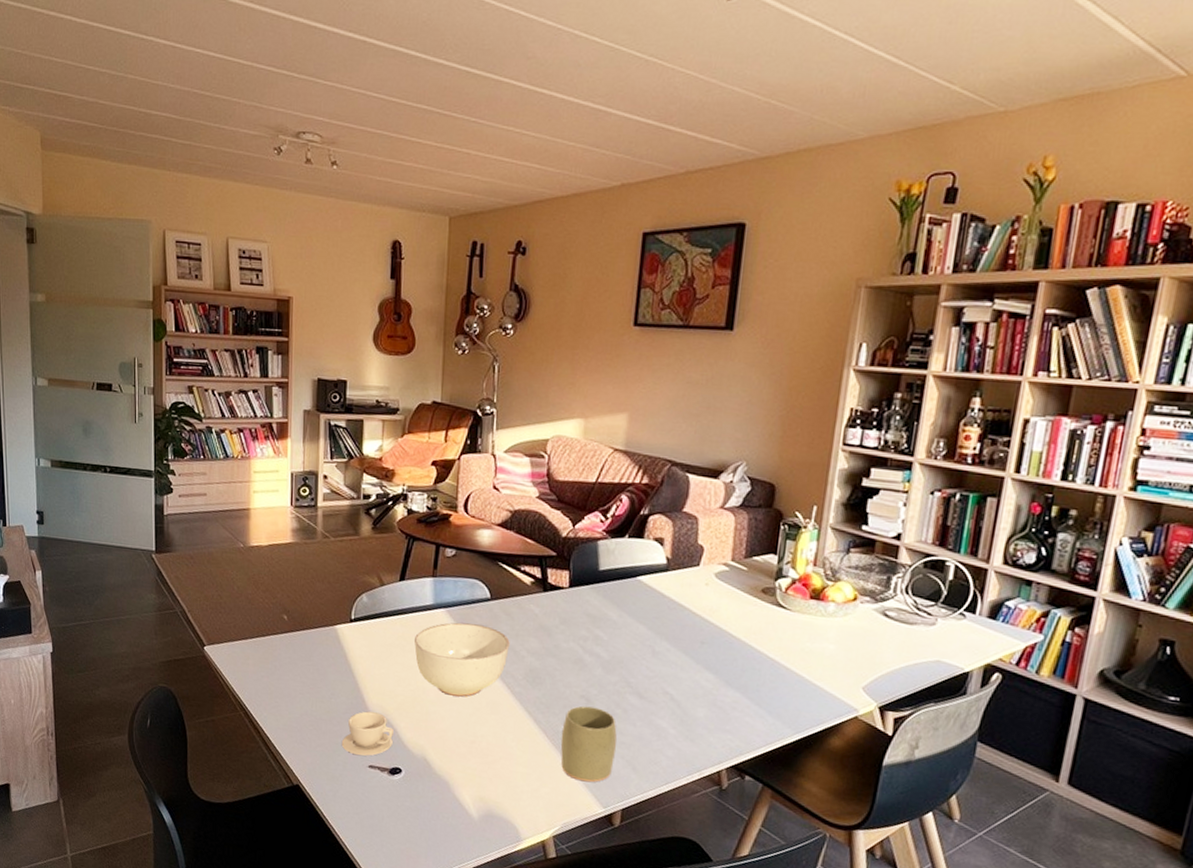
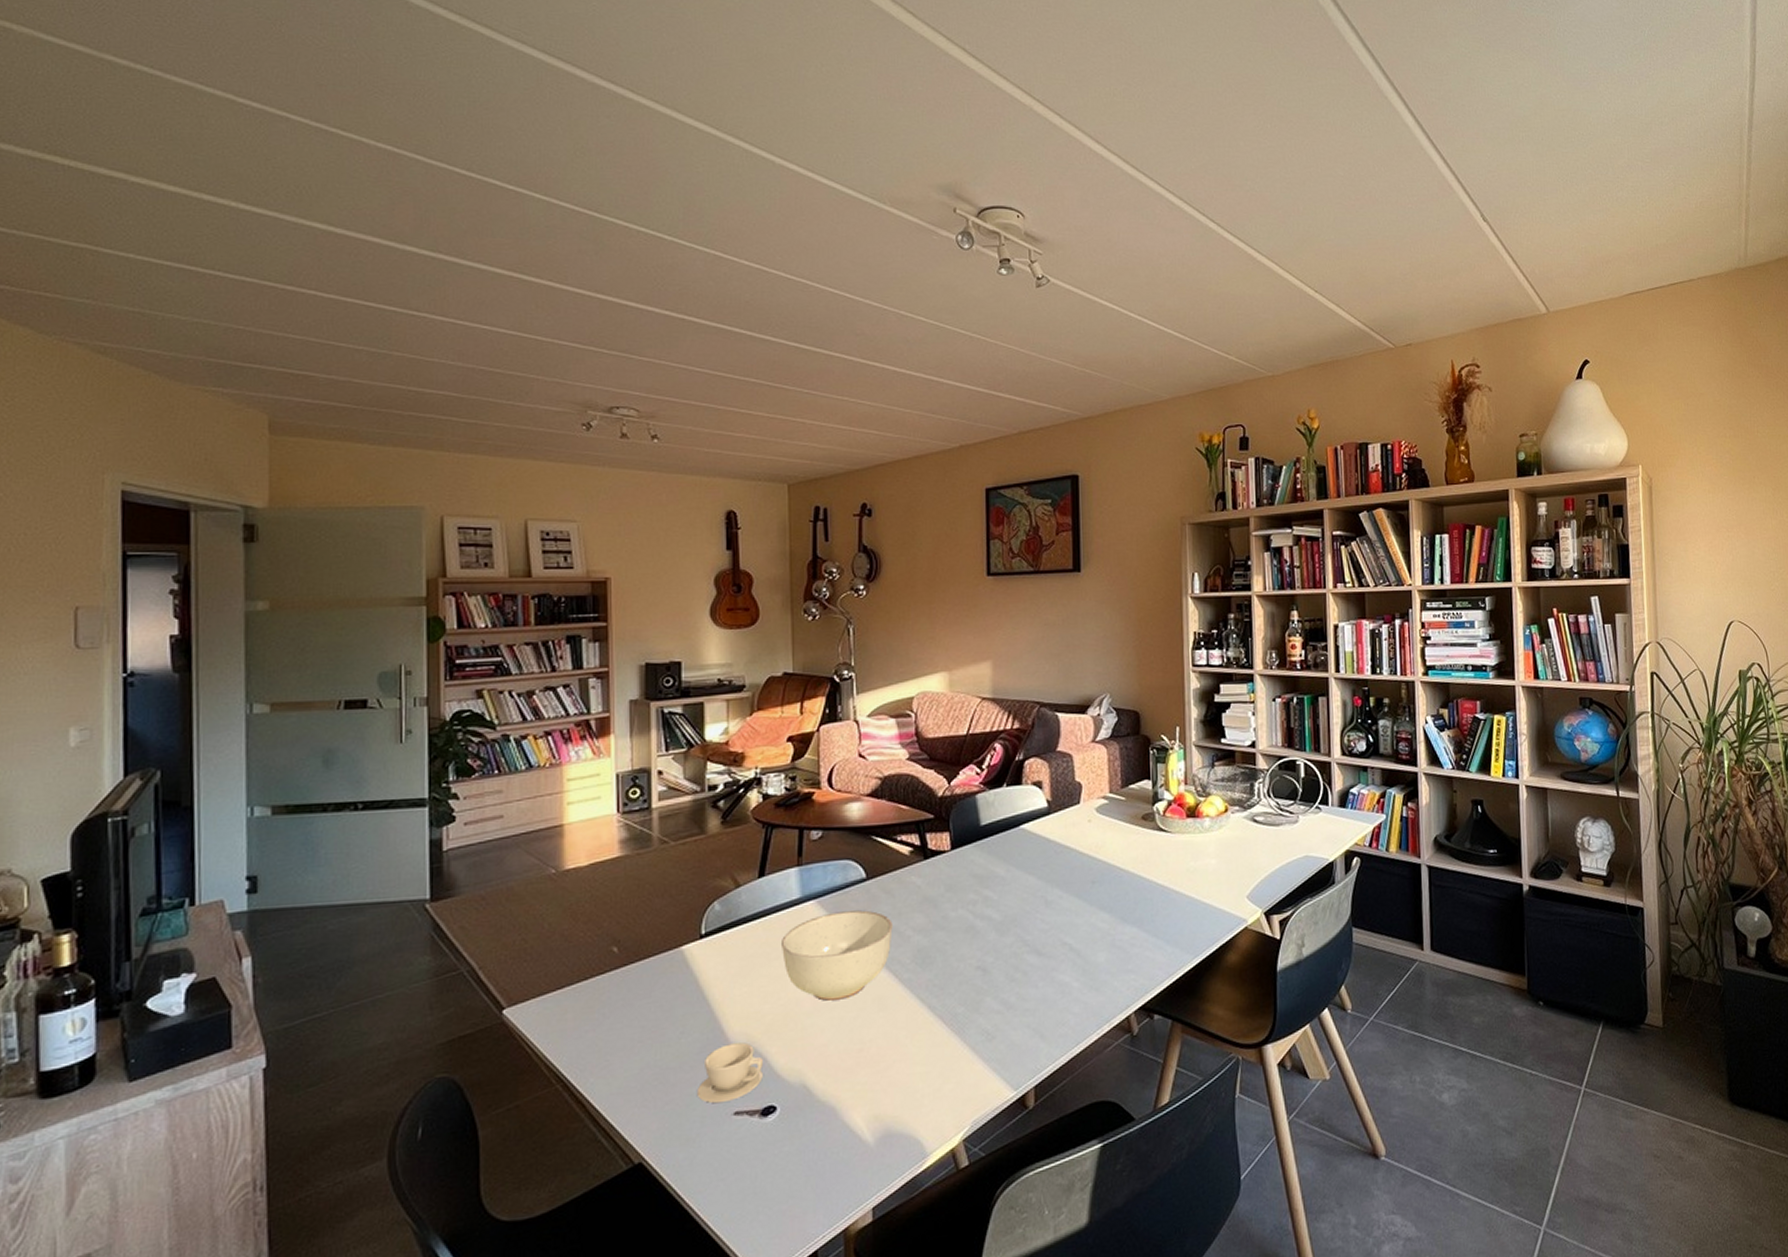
mug: present [560,706,618,783] -> none [960,976,1021,1066]

